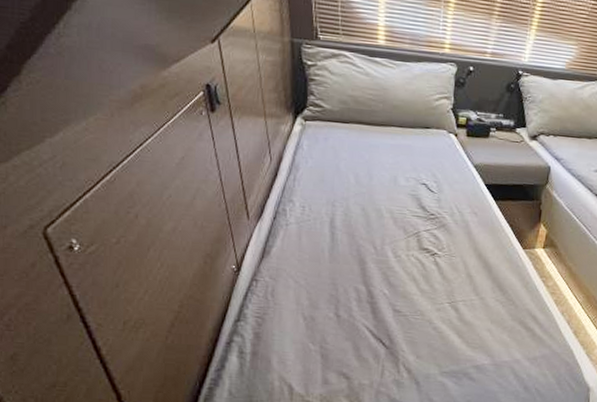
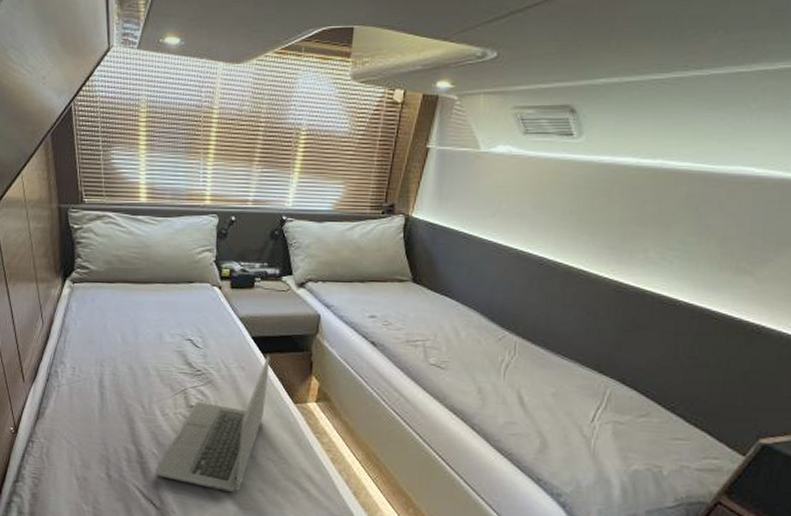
laptop: none [385,202,502,332] -> present [154,355,270,493]

